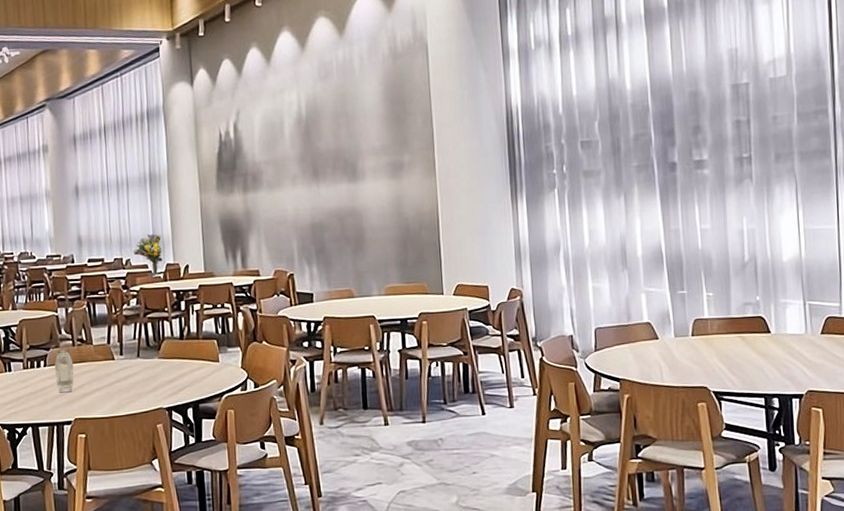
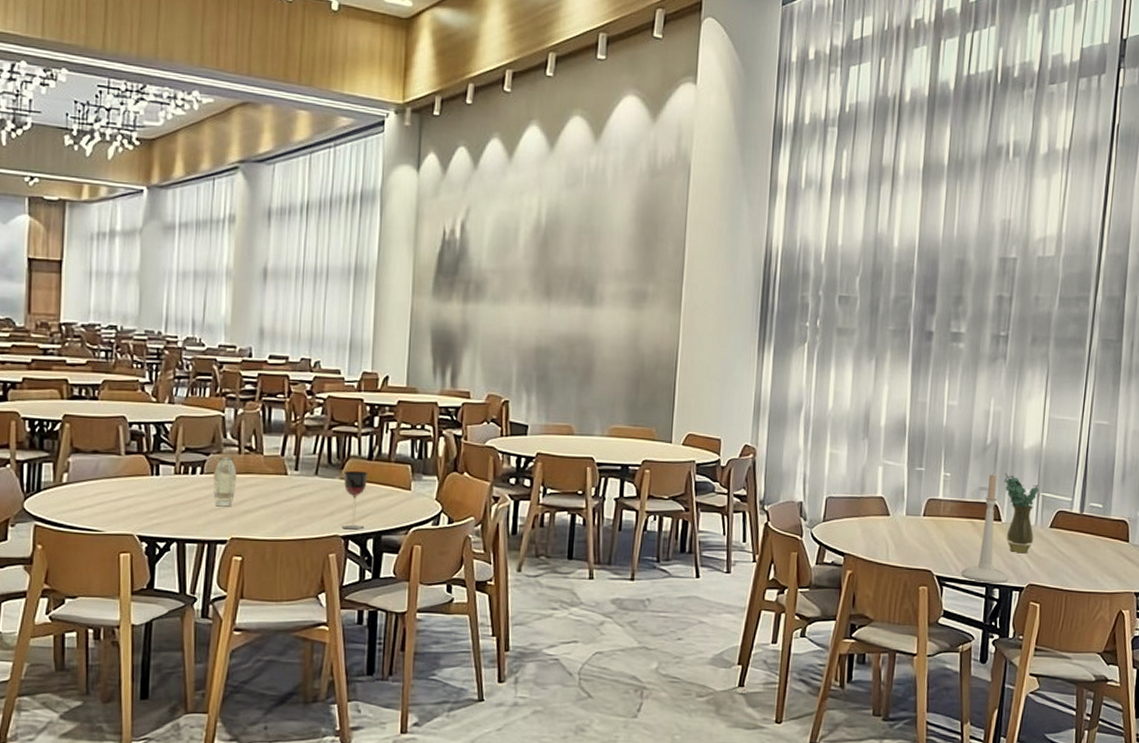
bouquet: present [132,233,163,276] -> none [324,334,360,384]
wineglass: none [161,349,183,402] -> present [343,470,369,530]
candlestick: none [738,288,786,393] -> present [961,473,1009,583]
vase: none [767,286,806,362] -> present [1004,472,1039,554]

